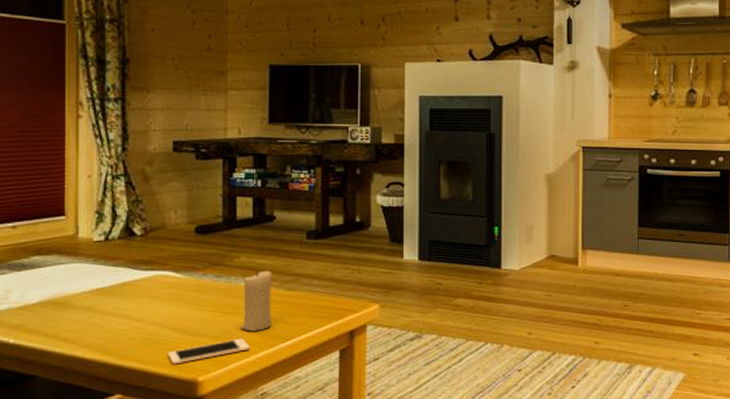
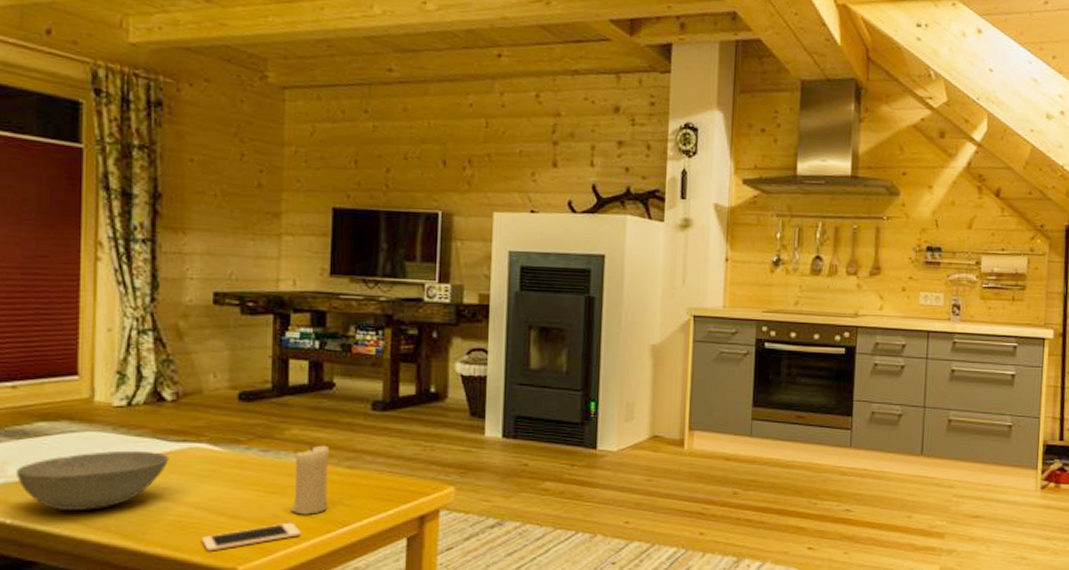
bowl: none [16,278,140,331] -> present [15,450,169,510]

